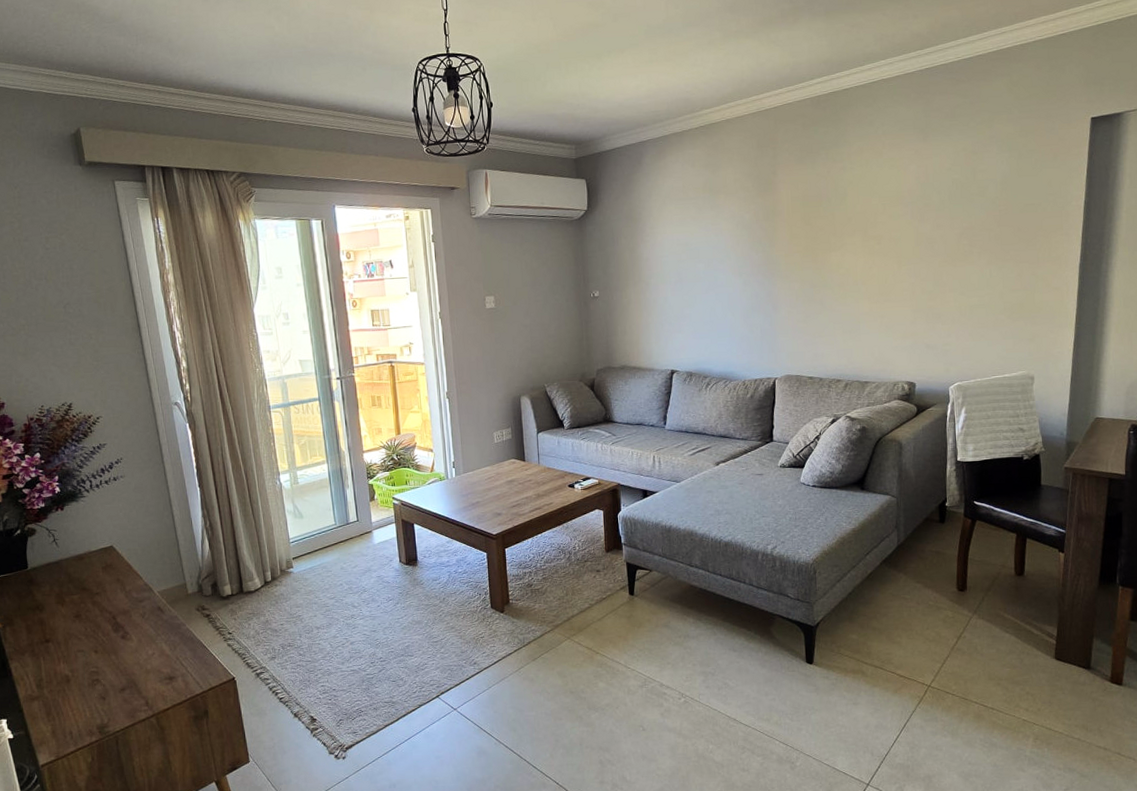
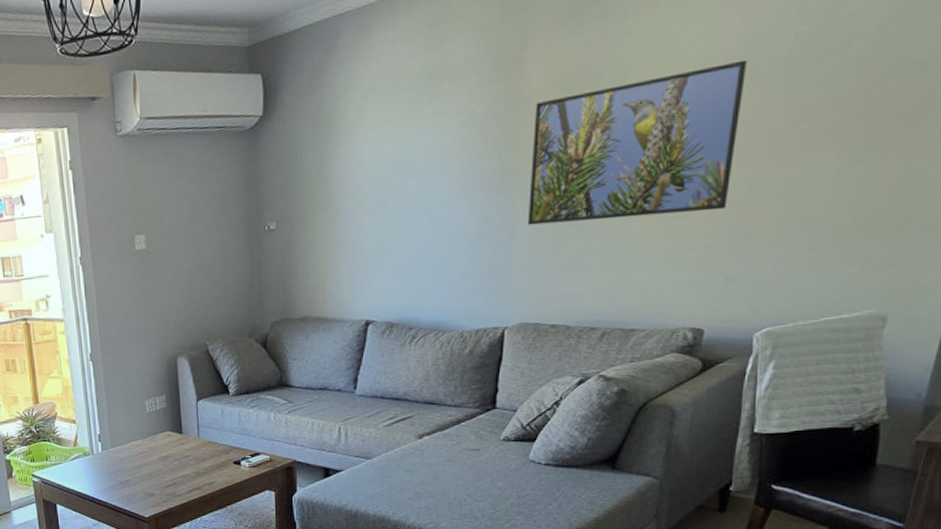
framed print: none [786,194,924,302] -> present [528,59,747,225]

